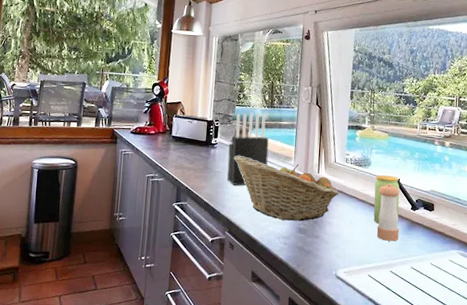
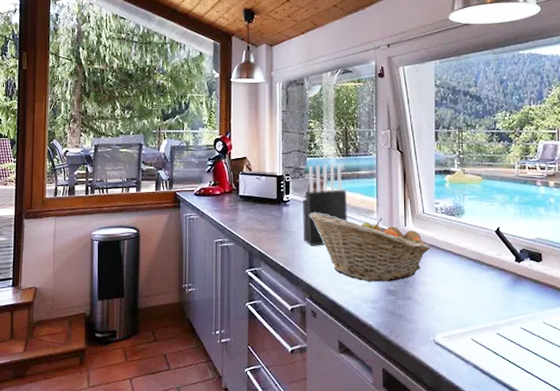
jar: present [373,175,400,224] -> none [471,224,502,280]
pepper shaker: present [377,183,400,241] -> none [476,233,503,299]

